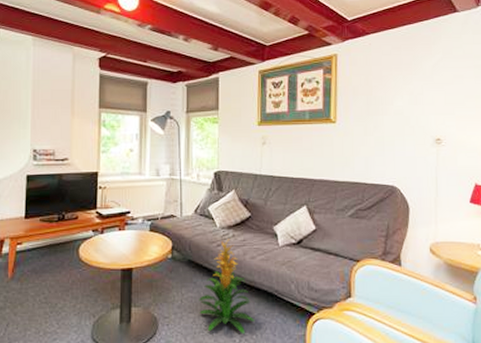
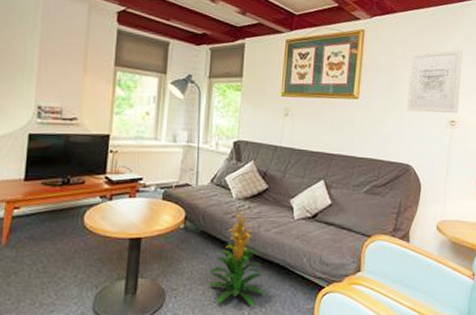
wall art: none [387,65,444,132] -> present [407,49,463,114]

